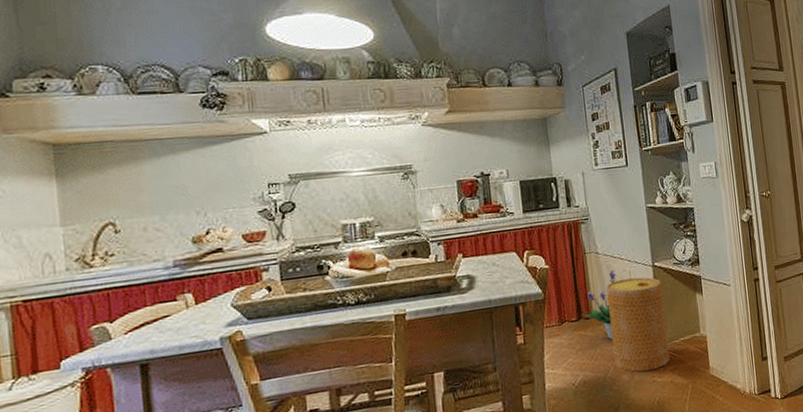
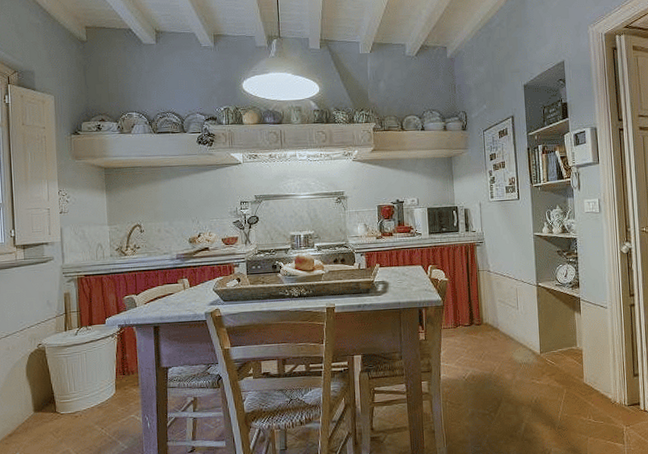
potted plant: present [585,269,617,339] -> none [477,286,505,344]
basket: present [606,277,670,372] -> none [495,294,548,374]

